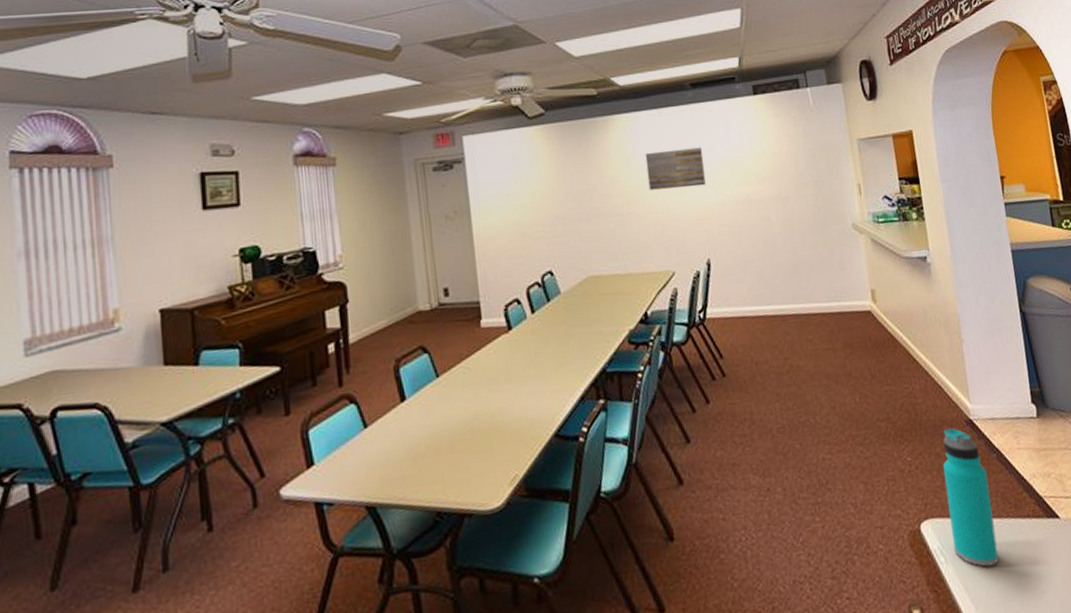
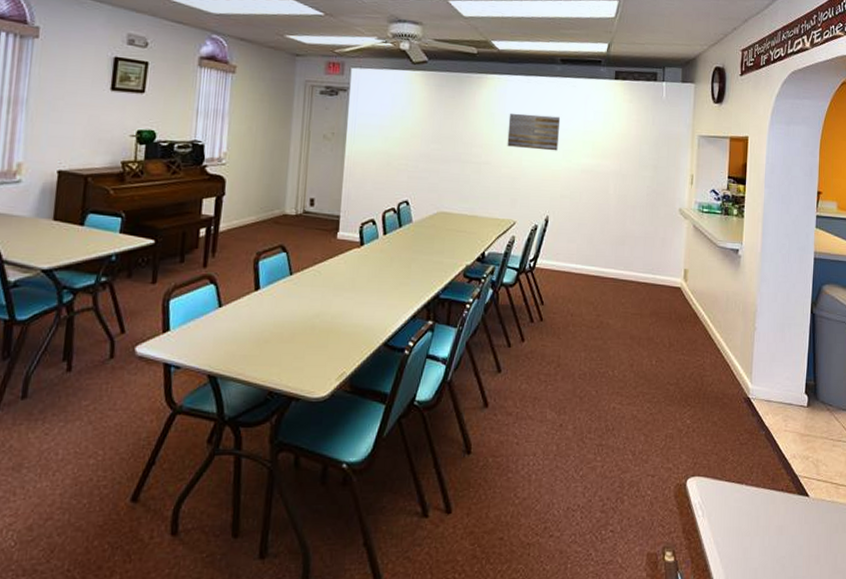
water bottle: present [943,427,999,567] -> none [711,401,754,527]

